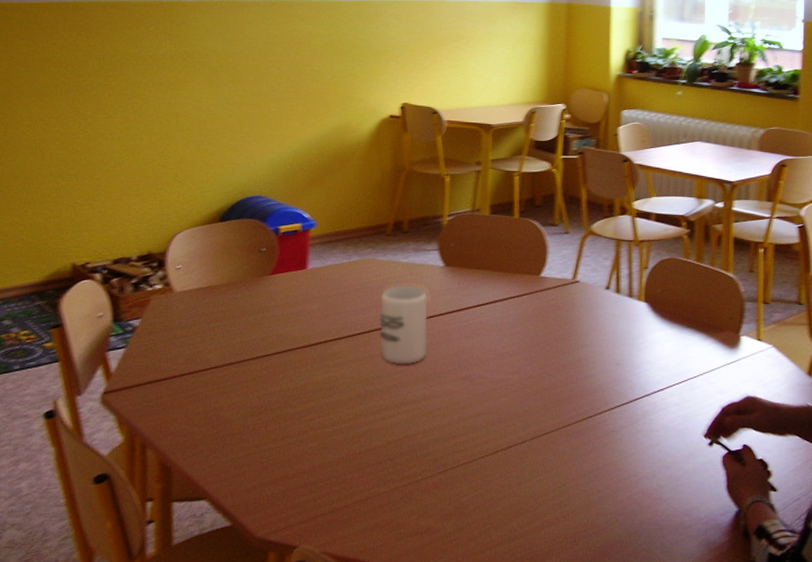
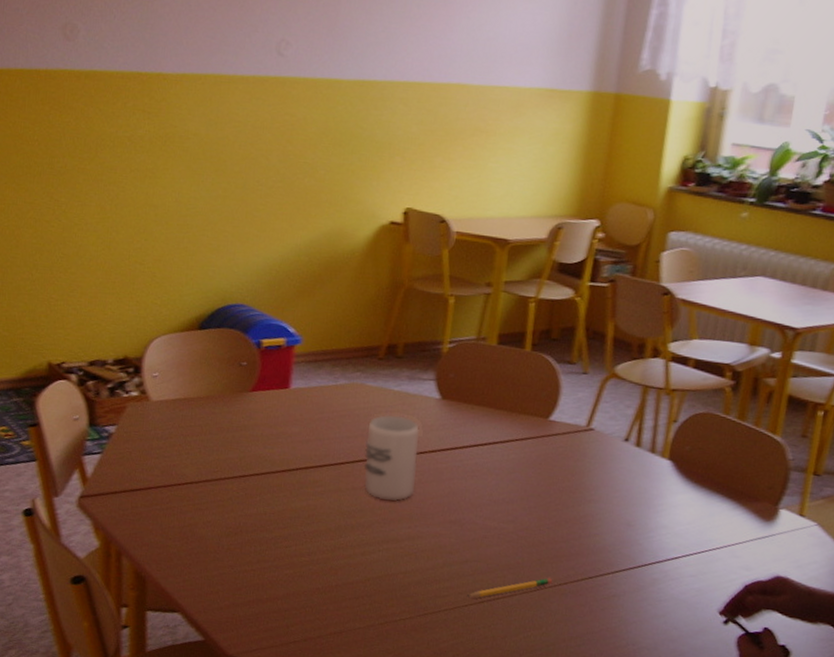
pencil: none [482,421,558,449] -> present [467,577,553,598]

